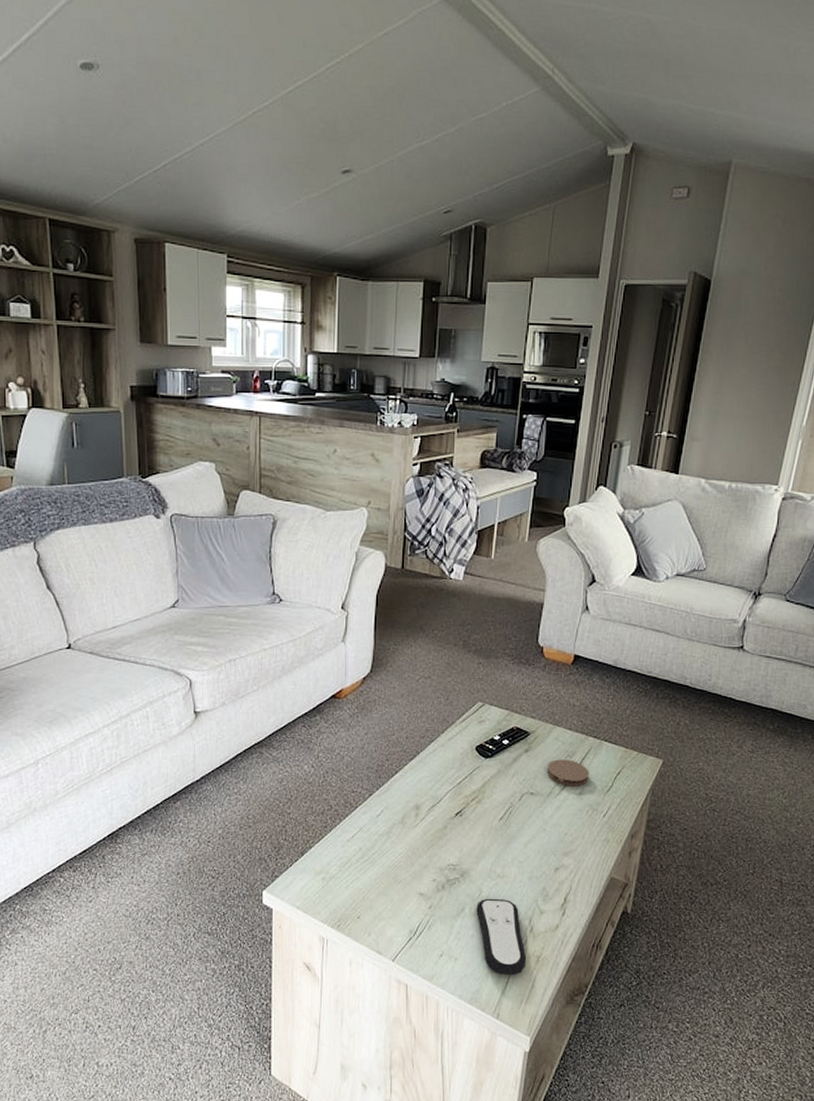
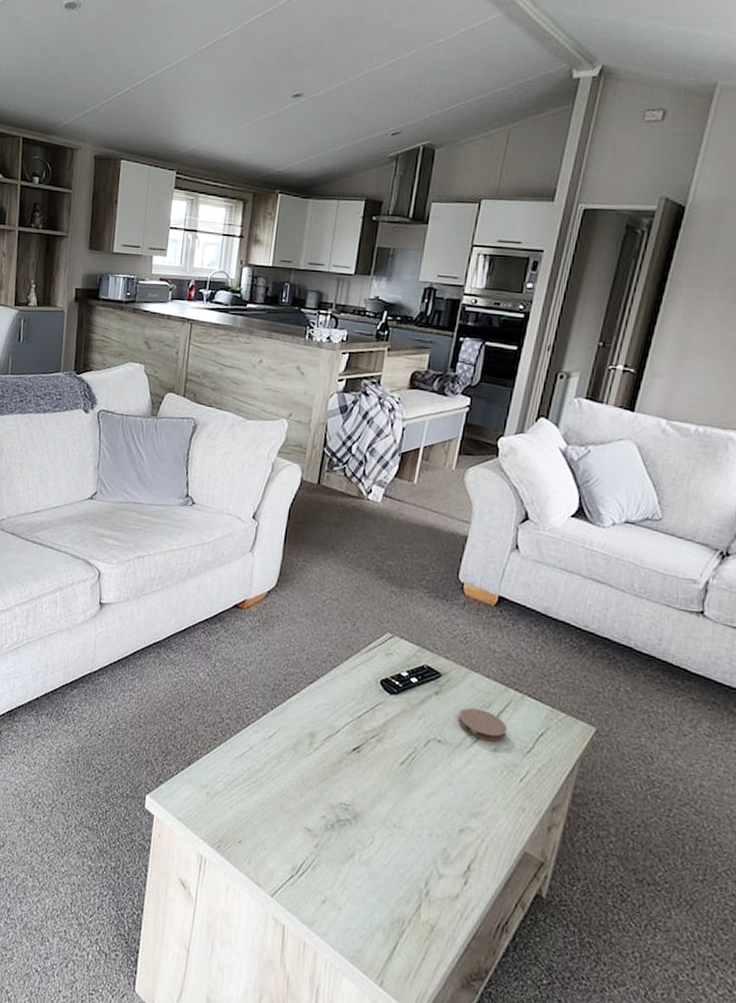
remote control: present [476,898,527,975] -> none [366,848,419,941]

